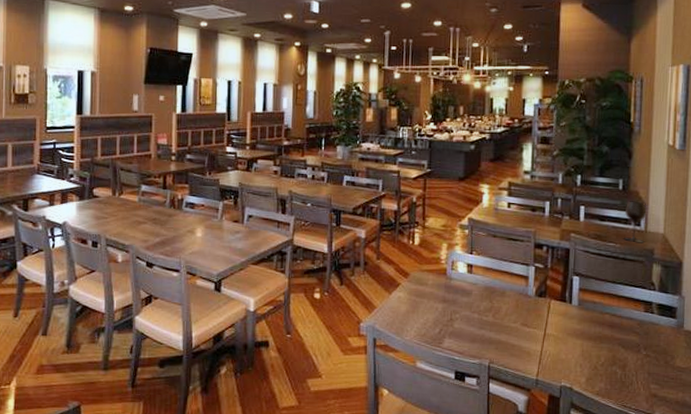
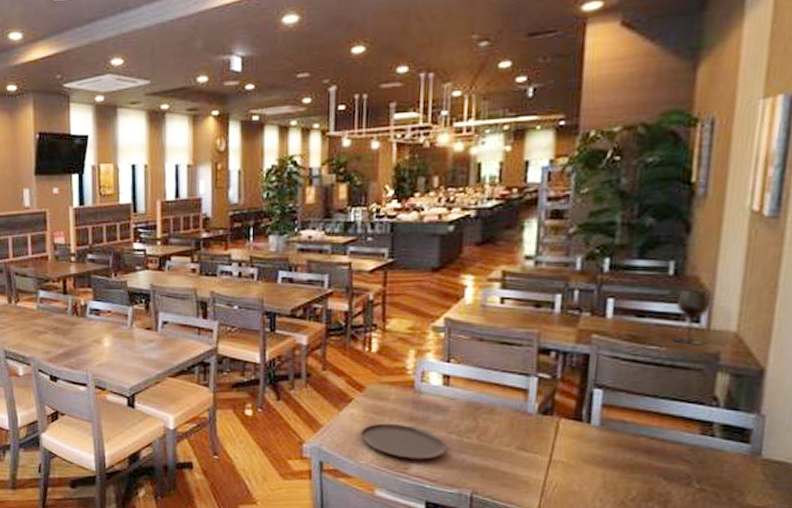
plate: none [406,304,471,335] -> present [361,423,447,460]

